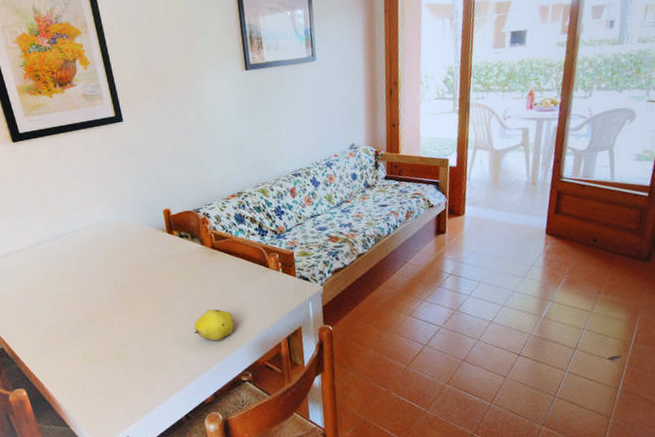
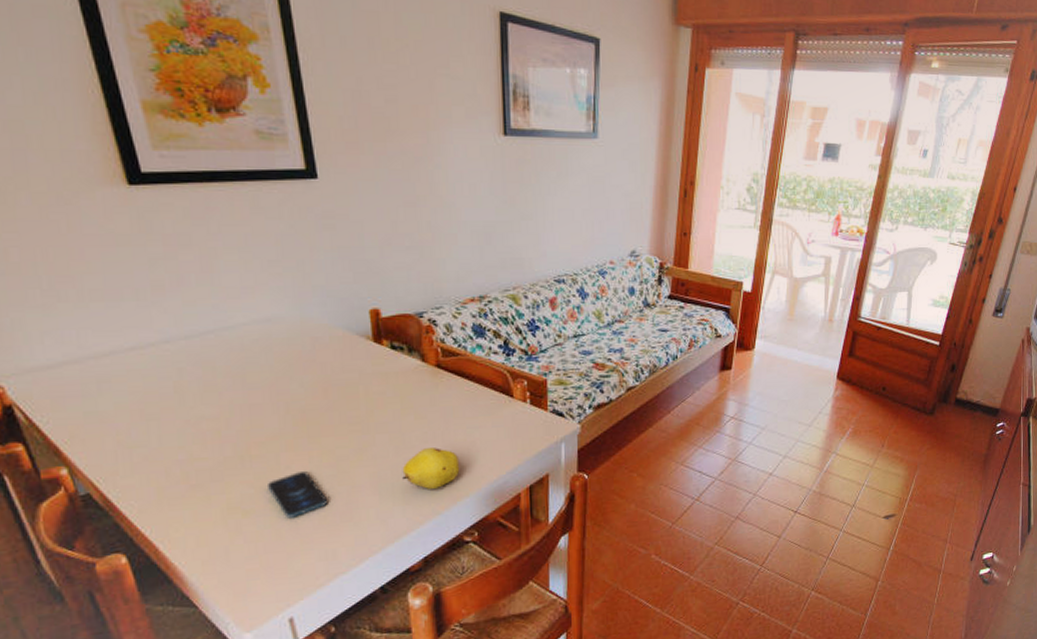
smartphone: none [106,330,146,364] -> present [268,471,328,518]

